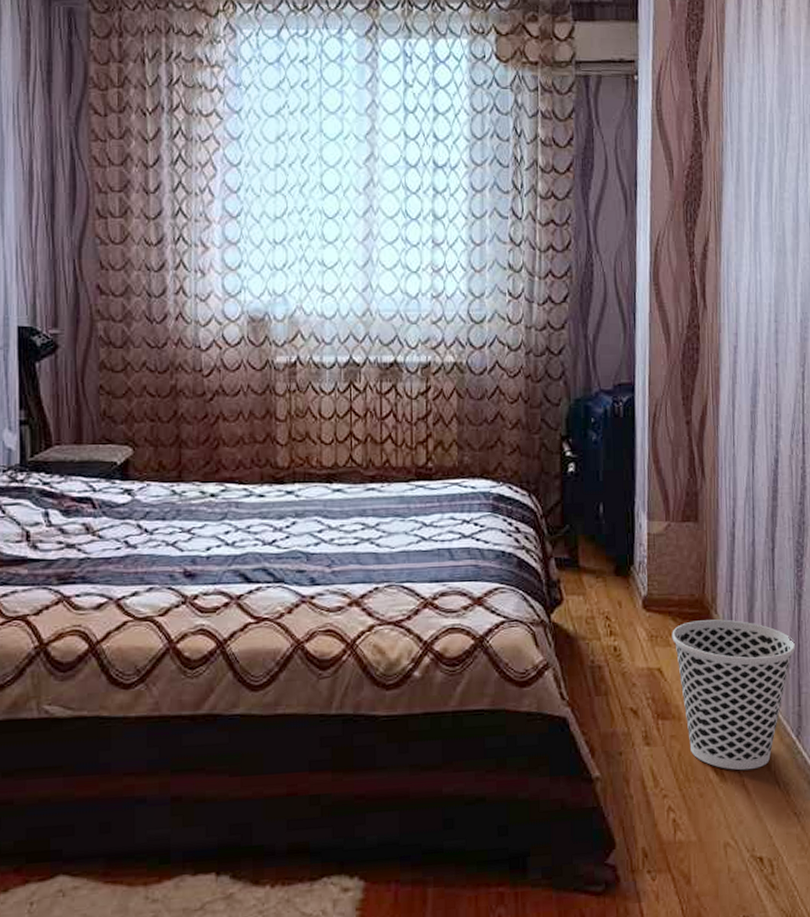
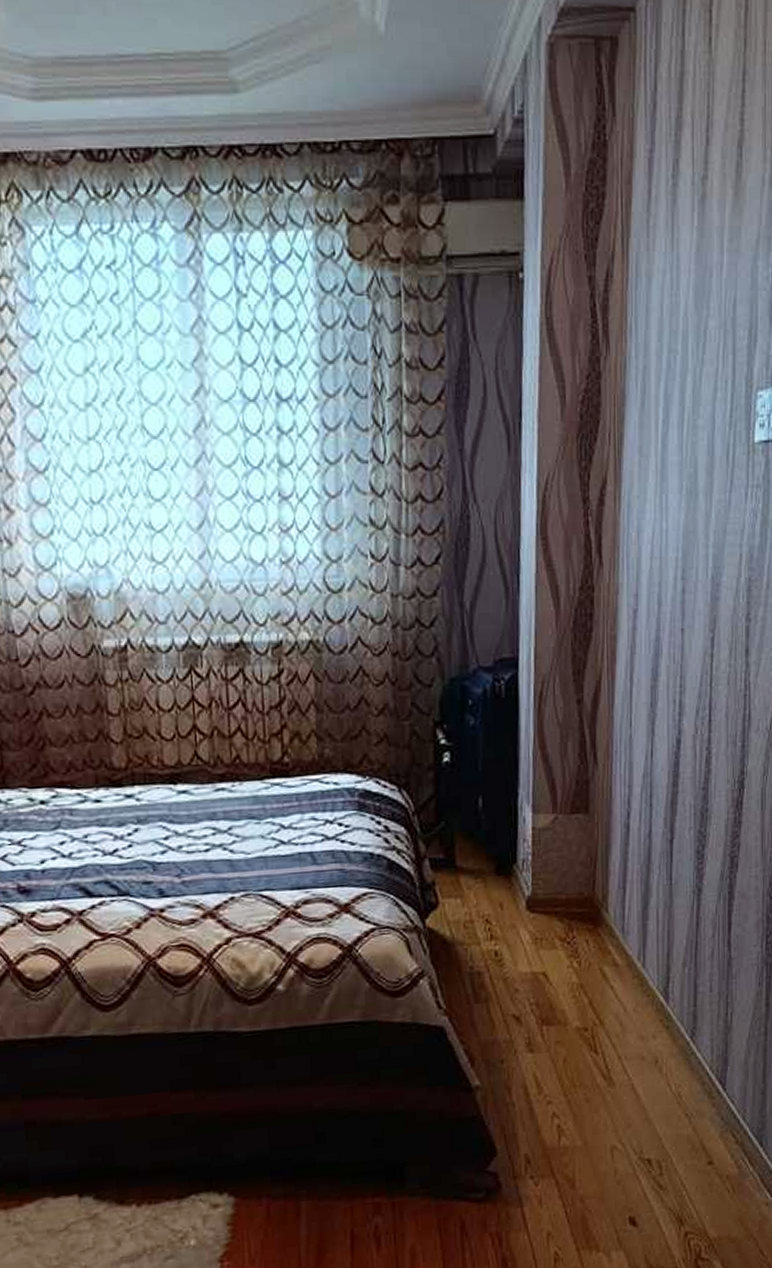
wastebasket: present [672,619,796,771] -> none [558,918,693,1074]

